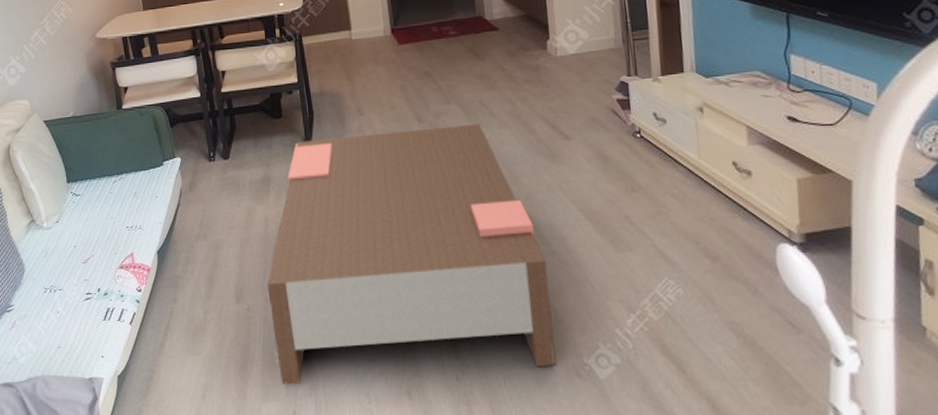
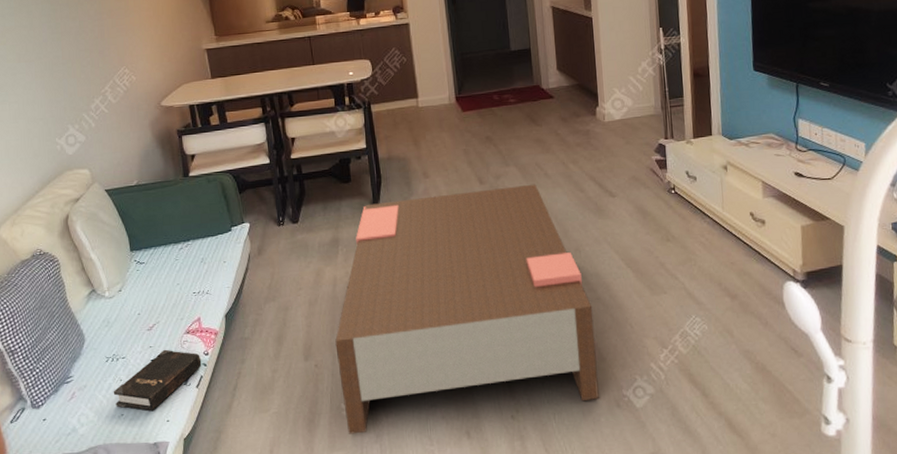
hardback book: none [51,283,135,346] -> present [113,349,202,412]

